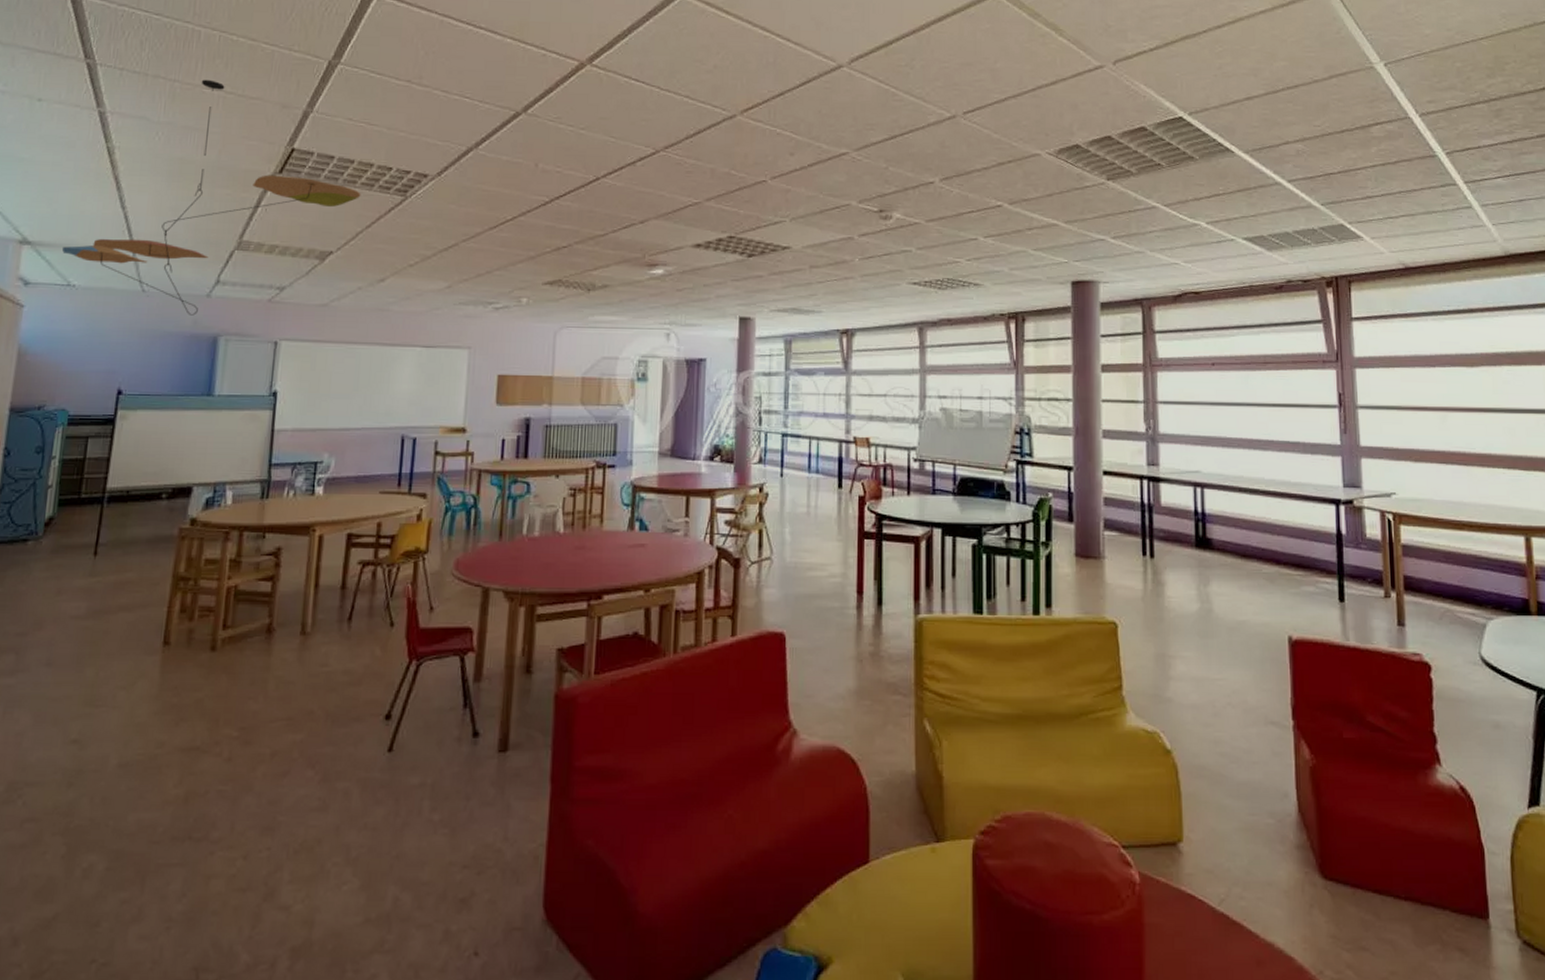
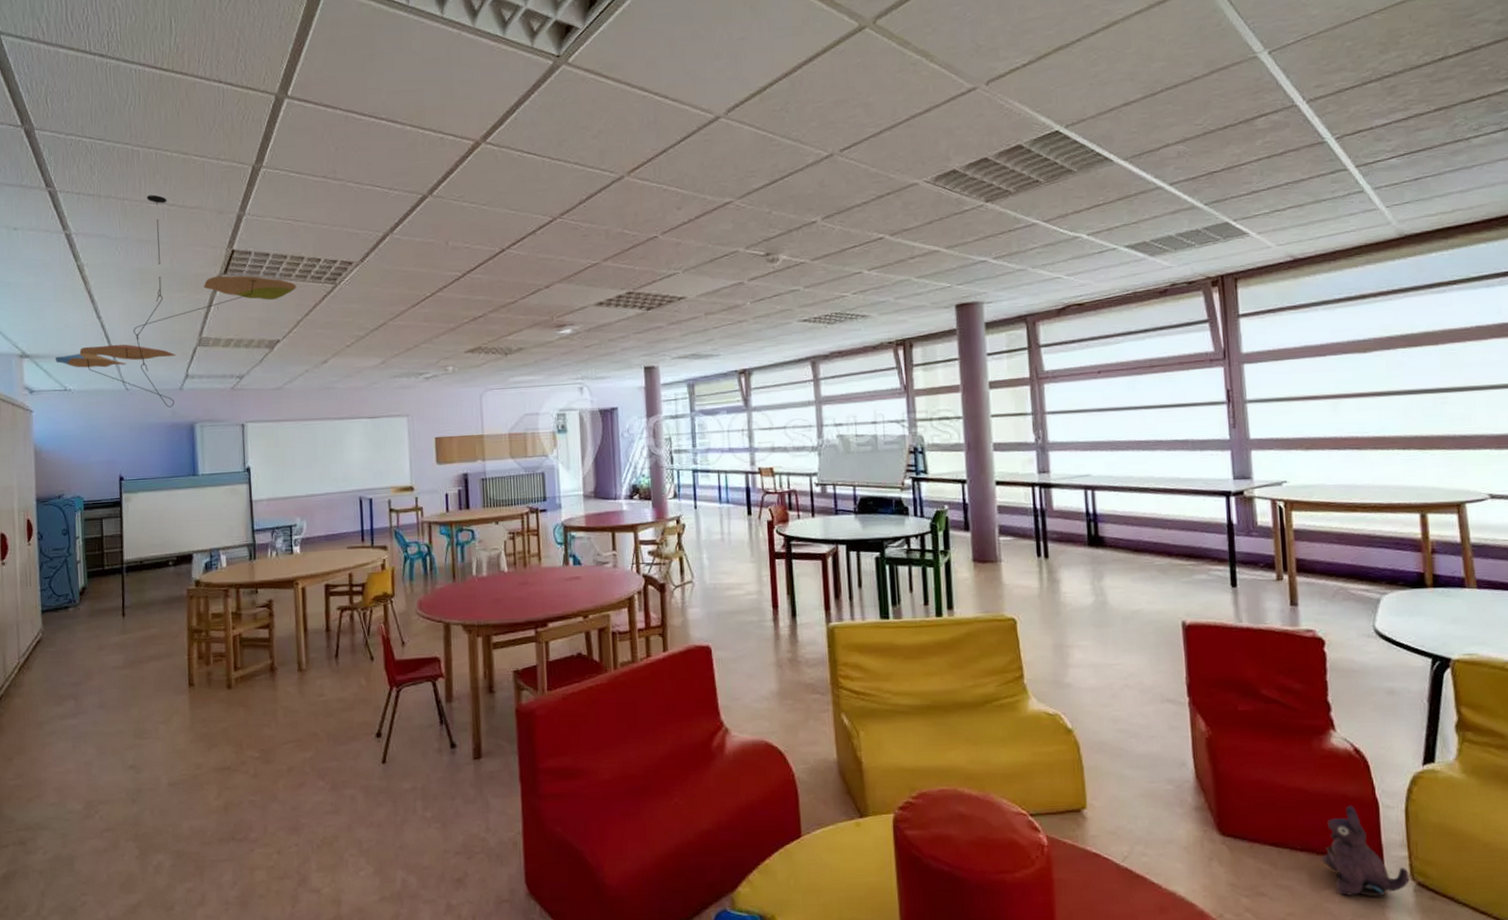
plush toy: none [1427,850,1515,956] -> present [1322,805,1410,897]

